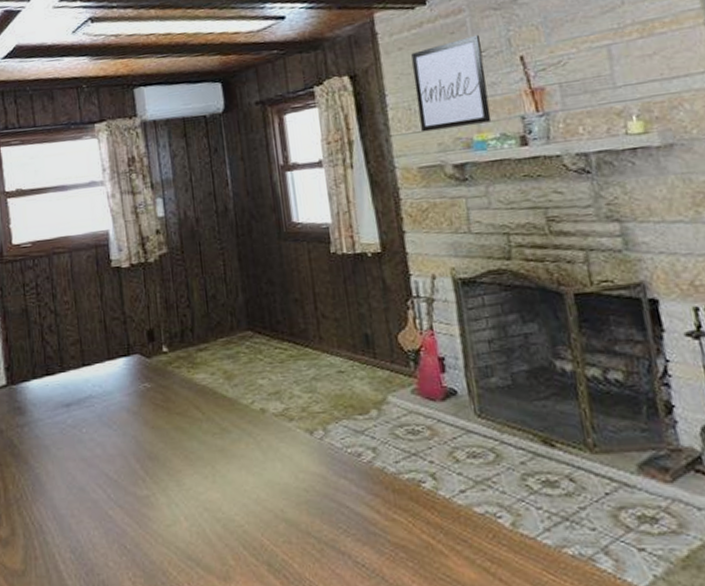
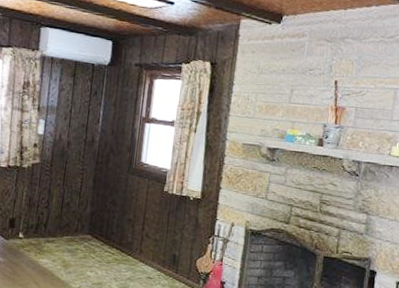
wall art: present [411,34,492,132] -> none [252,56,312,123]

